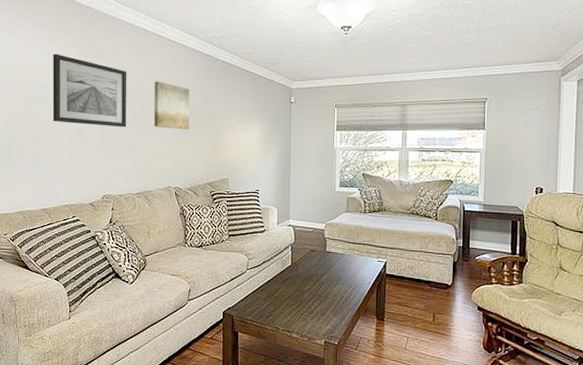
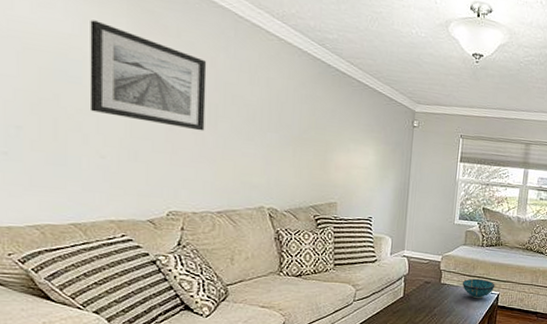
wall art: present [153,81,190,130] -> none [243,79,293,143]
decorative bowl: none [347,246,382,266] -> present [462,278,495,298]

